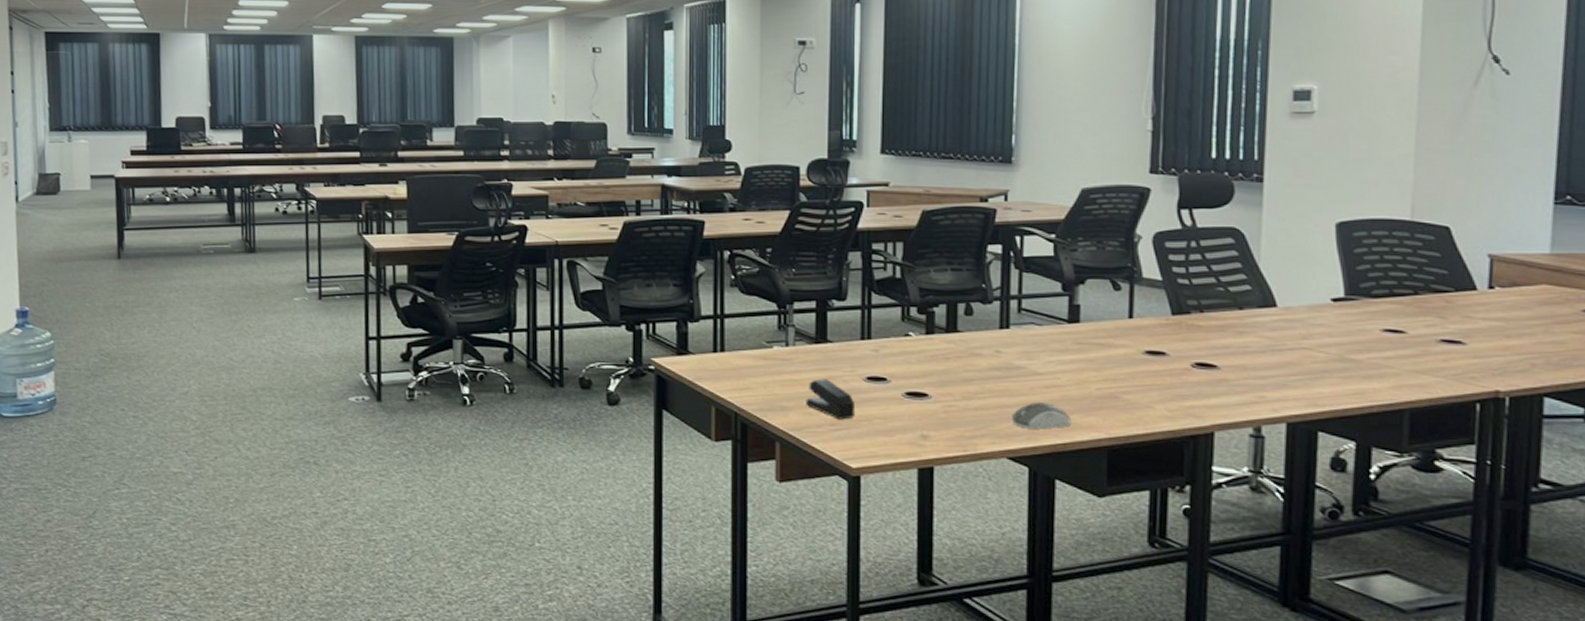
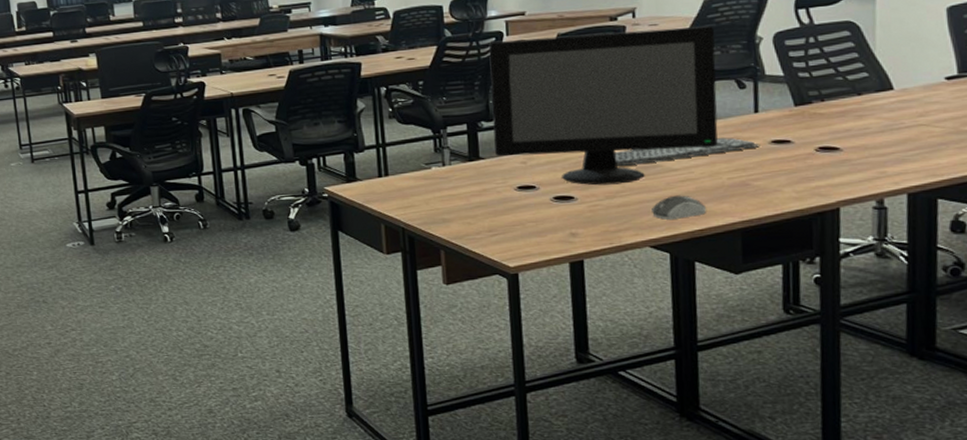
stapler: present [806,378,854,420] -> none [464,191,509,226]
computer monitor: none [844,211,1092,385] -> present [488,26,718,186]
keyboard: none [975,343,1133,365] -> present [614,137,760,167]

